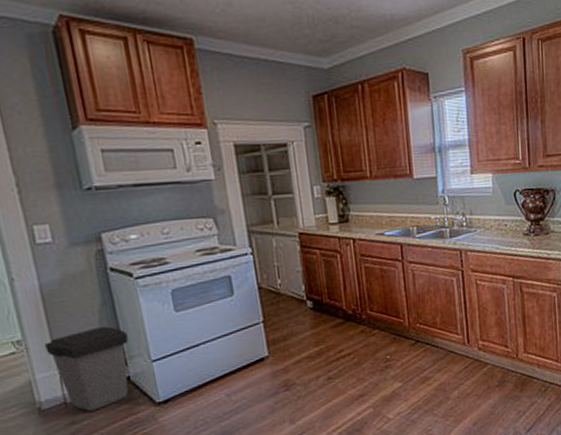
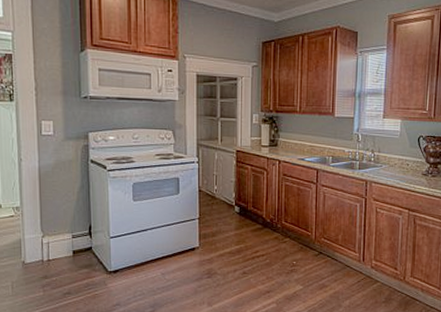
trash can: present [45,326,129,412] -> none [35,205,95,270]

